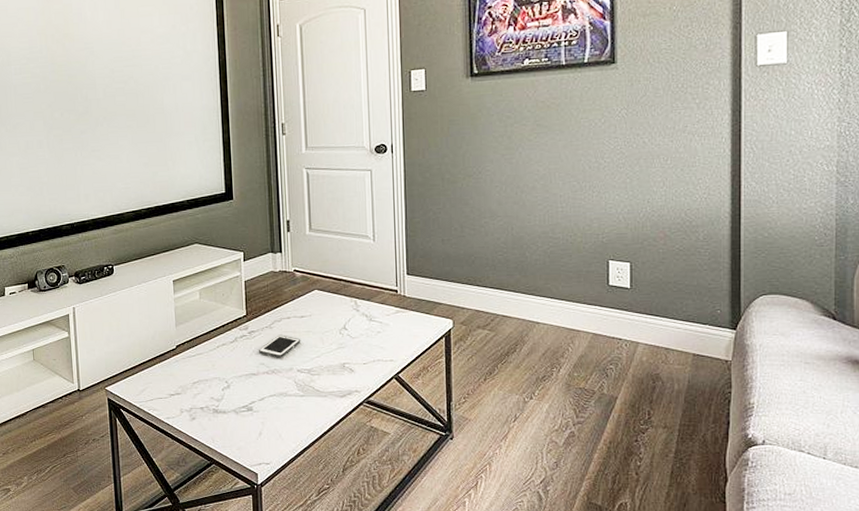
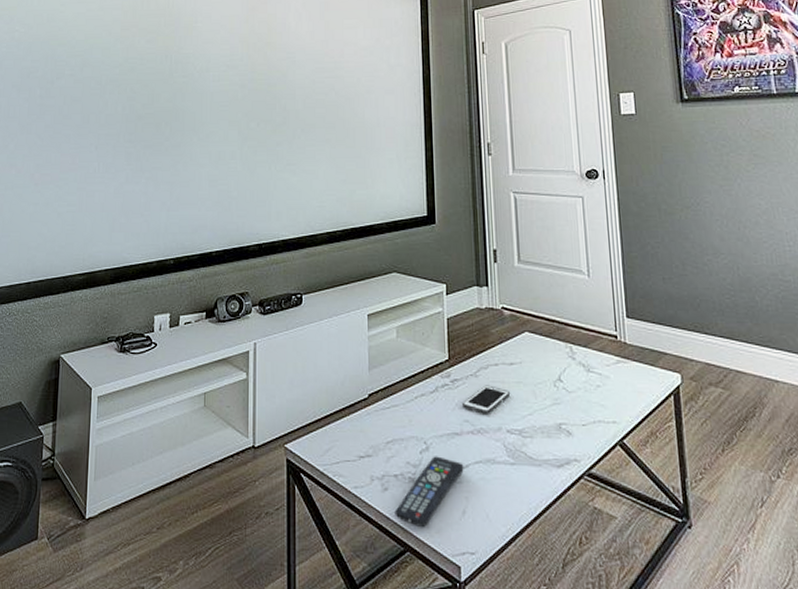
remote control: none [201,392,260,446] -> present [395,456,464,527]

